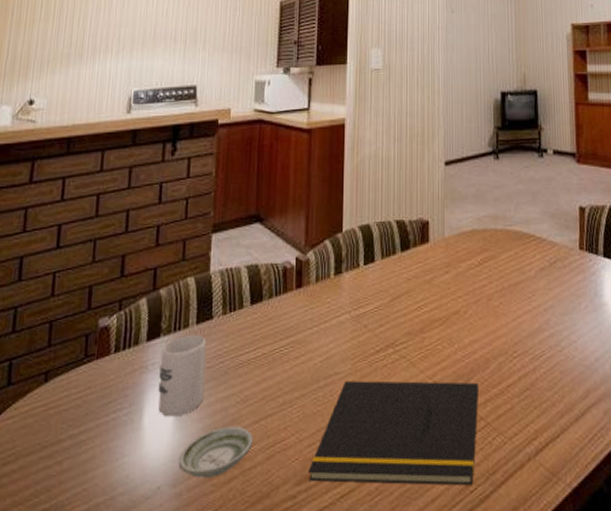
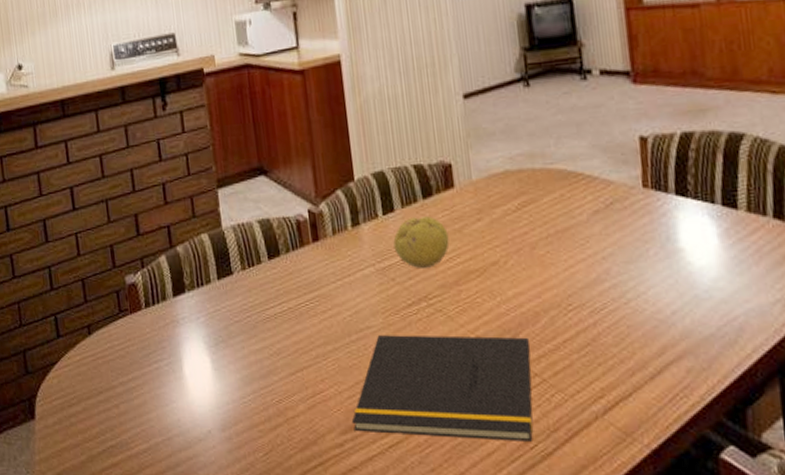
cup: present [158,334,206,417] -> none [189,290,237,368]
saucer: present [178,426,253,478] -> none [223,377,292,424]
fruit: none [370,268,419,316] -> present [393,216,449,268]

